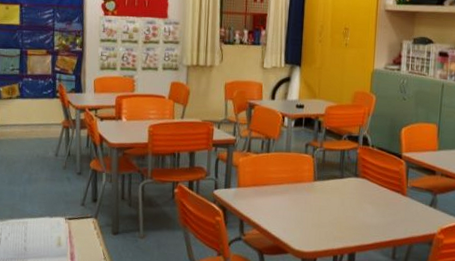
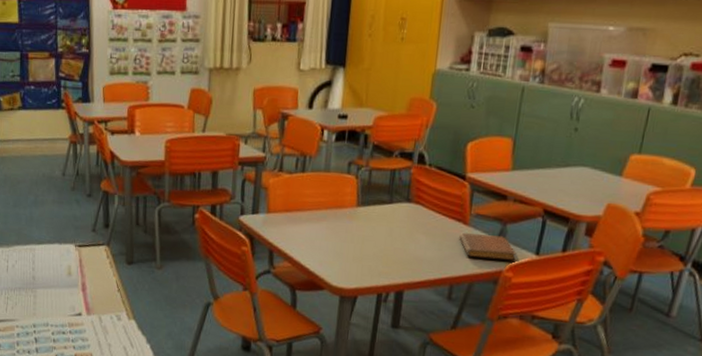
notebook: none [399,202,446,225] -> present [459,233,517,261]

